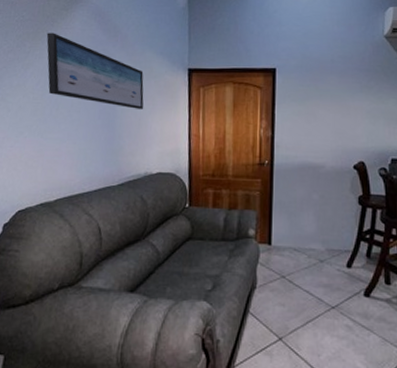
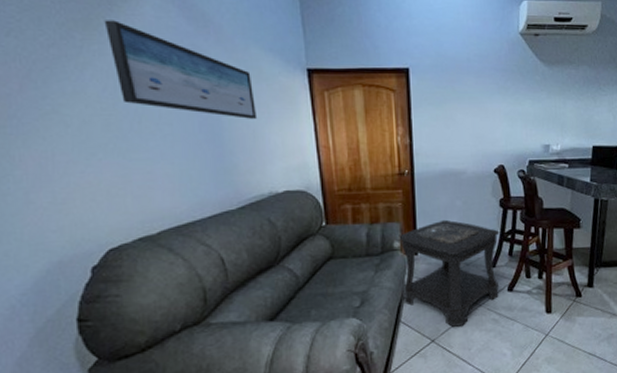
side table: none [253,212,357,328] -> present [399,219,500,327]

